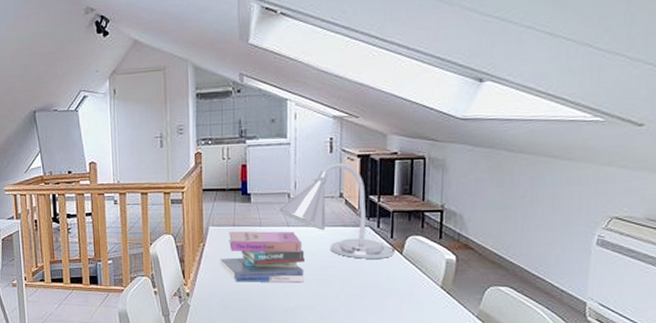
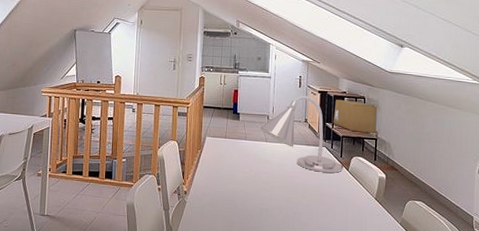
books: present [220,231,305,283] -> none [213,142,278,189]
box: none [379,163,446,205] -> present [333,100,379,134]

